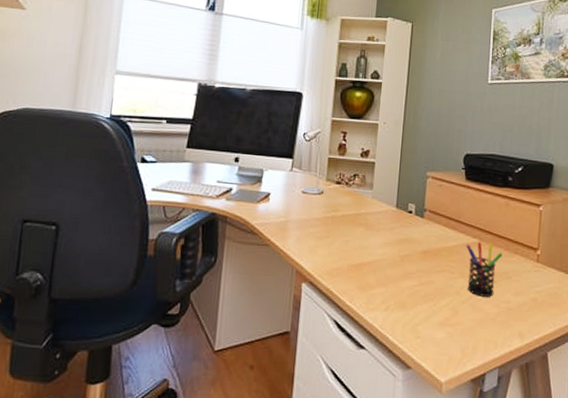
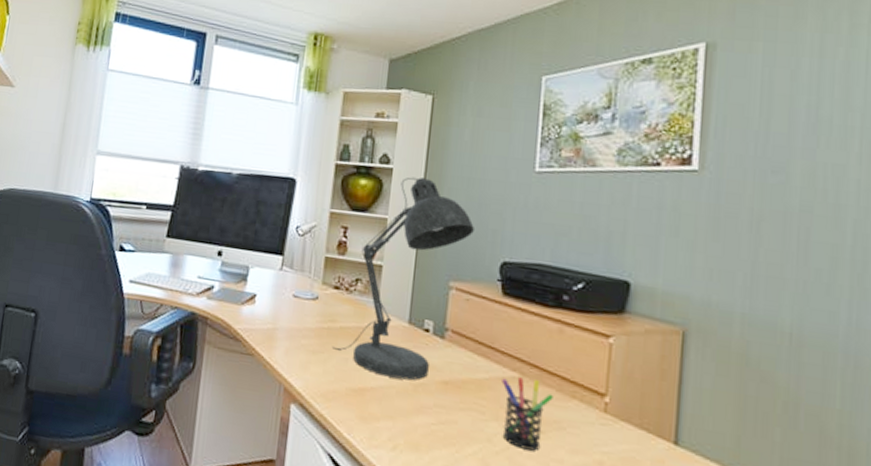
desk lamp: none [336,89,446,253] -> present [333,177,476,380]

